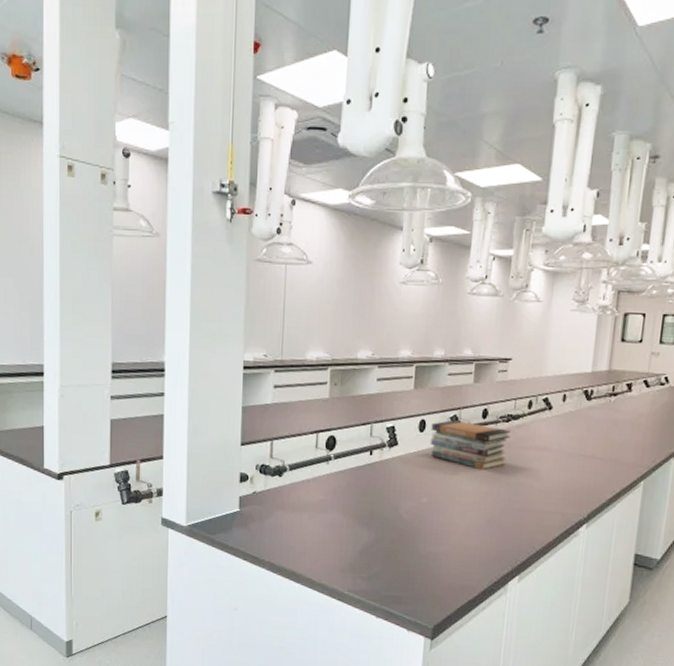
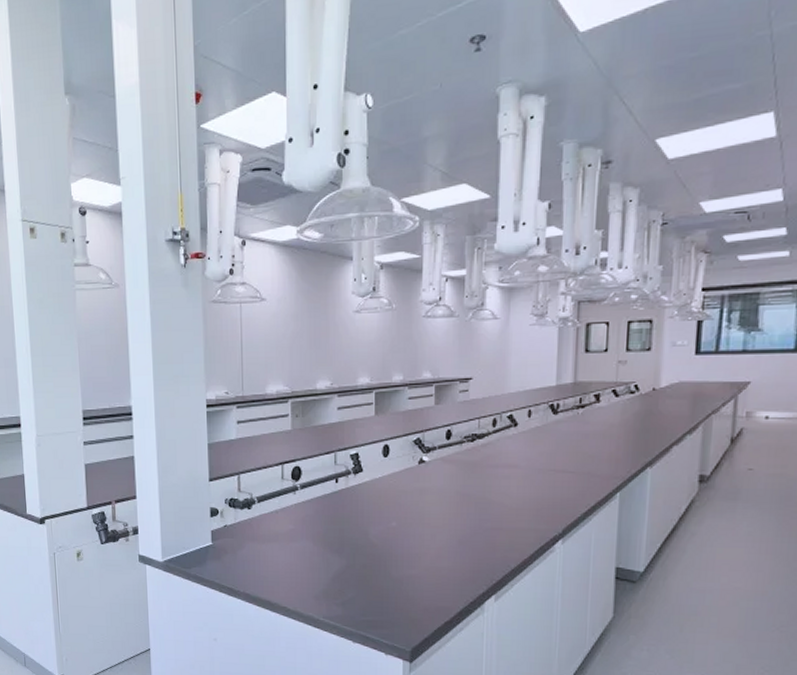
book stack: present [430,420,510,471] -> none [395,444,476,492]

